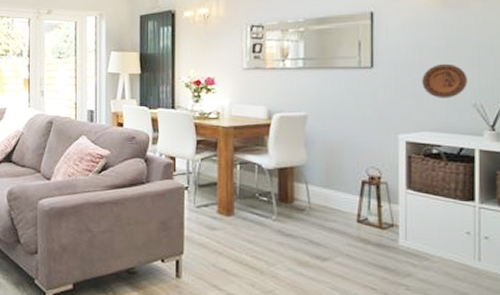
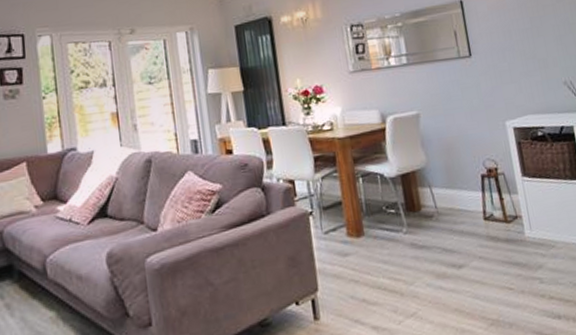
decorative plate: present [422,63,468,98] -> none [516,44,556,80]

